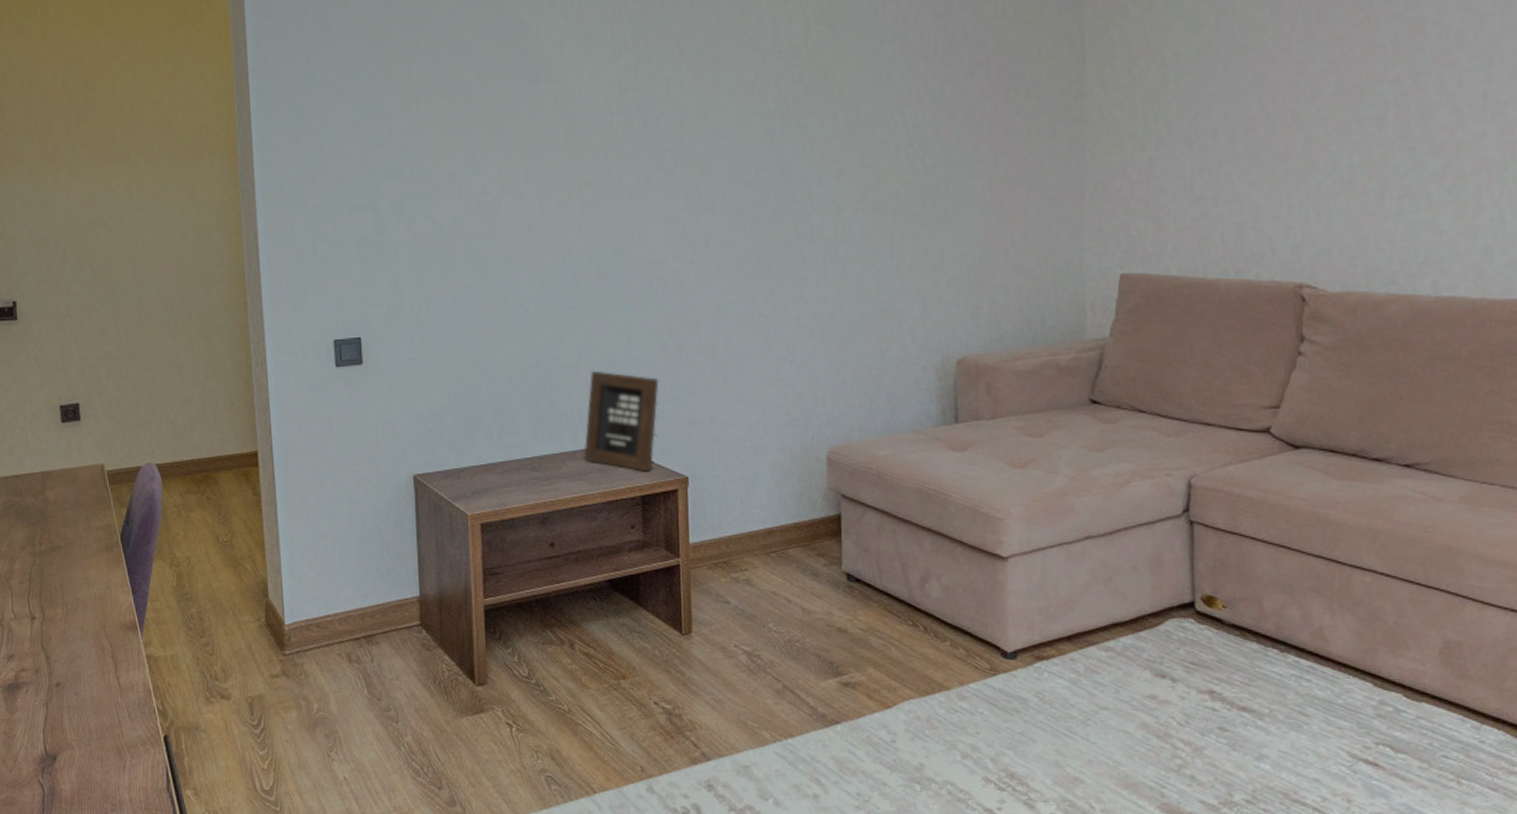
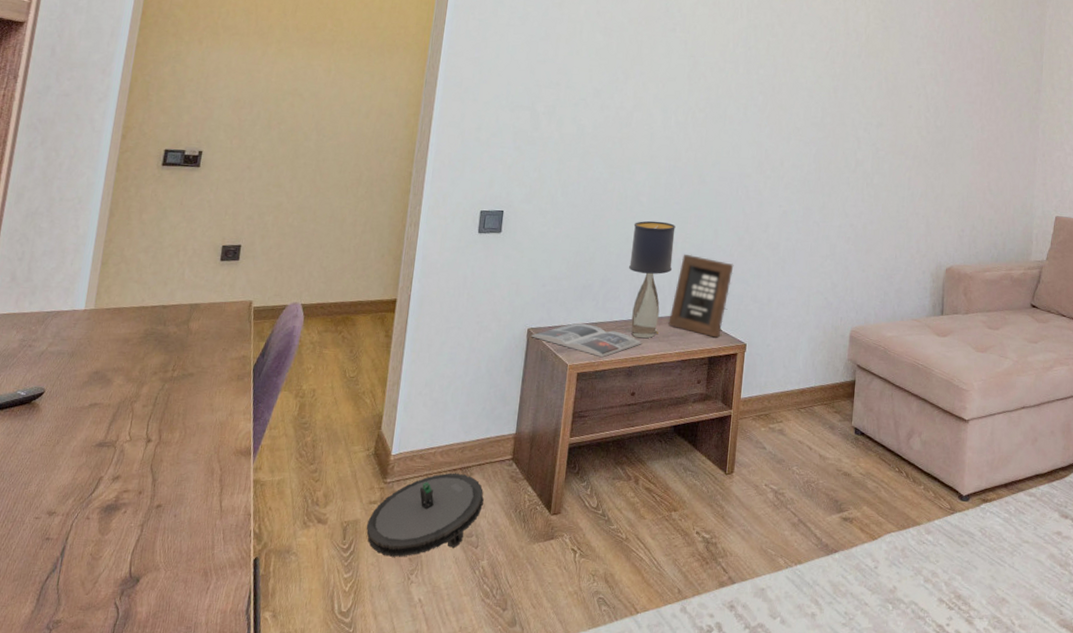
robot vacuum: none [272,642,397,733] -> present [366,472,484,557]
magazine: none [419,464,554,504] -> present [531,323,642,358]
table lamp: none [522,333,580,478] -> present [629,220,676,339]

